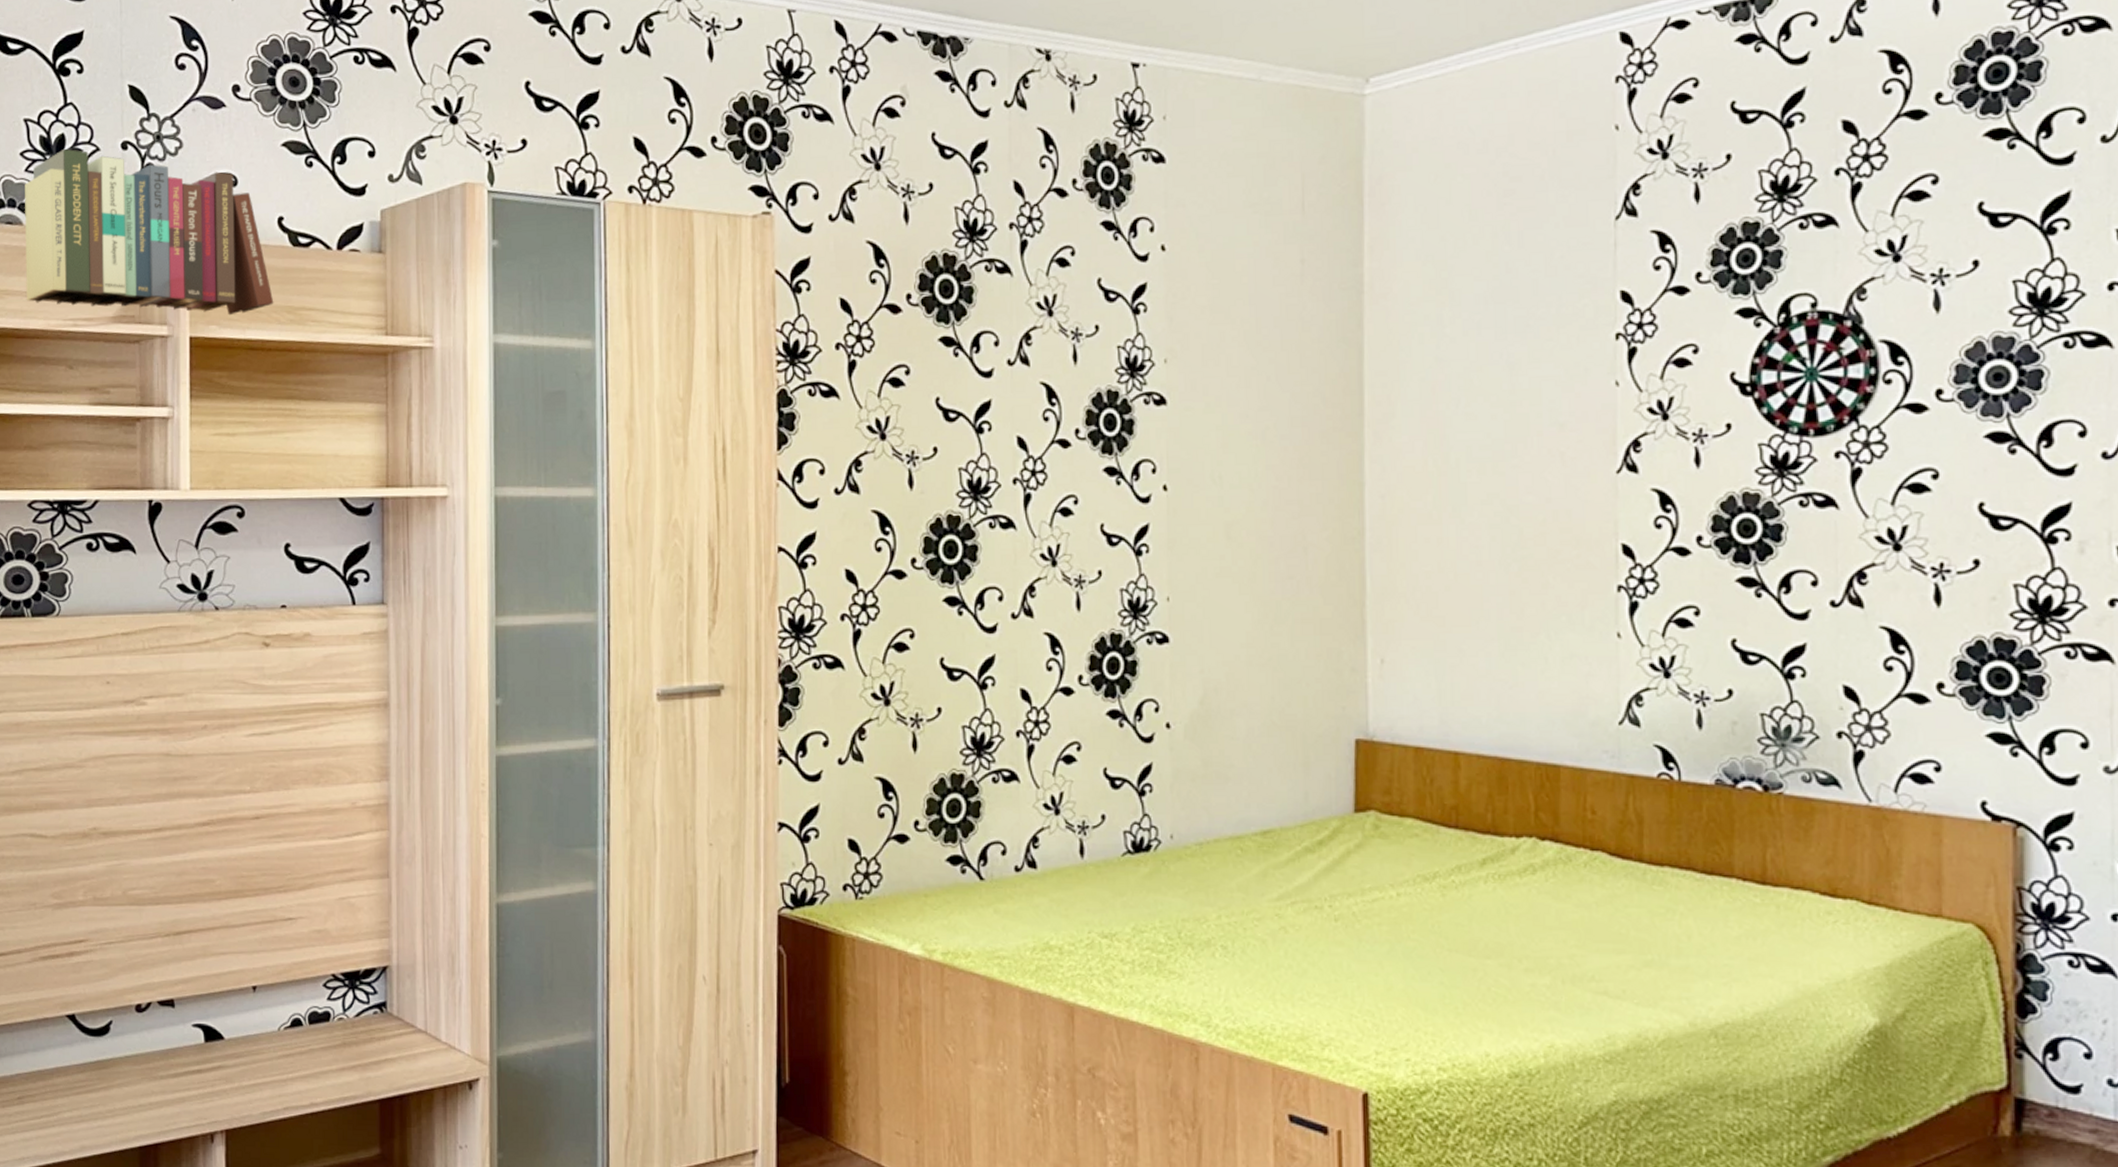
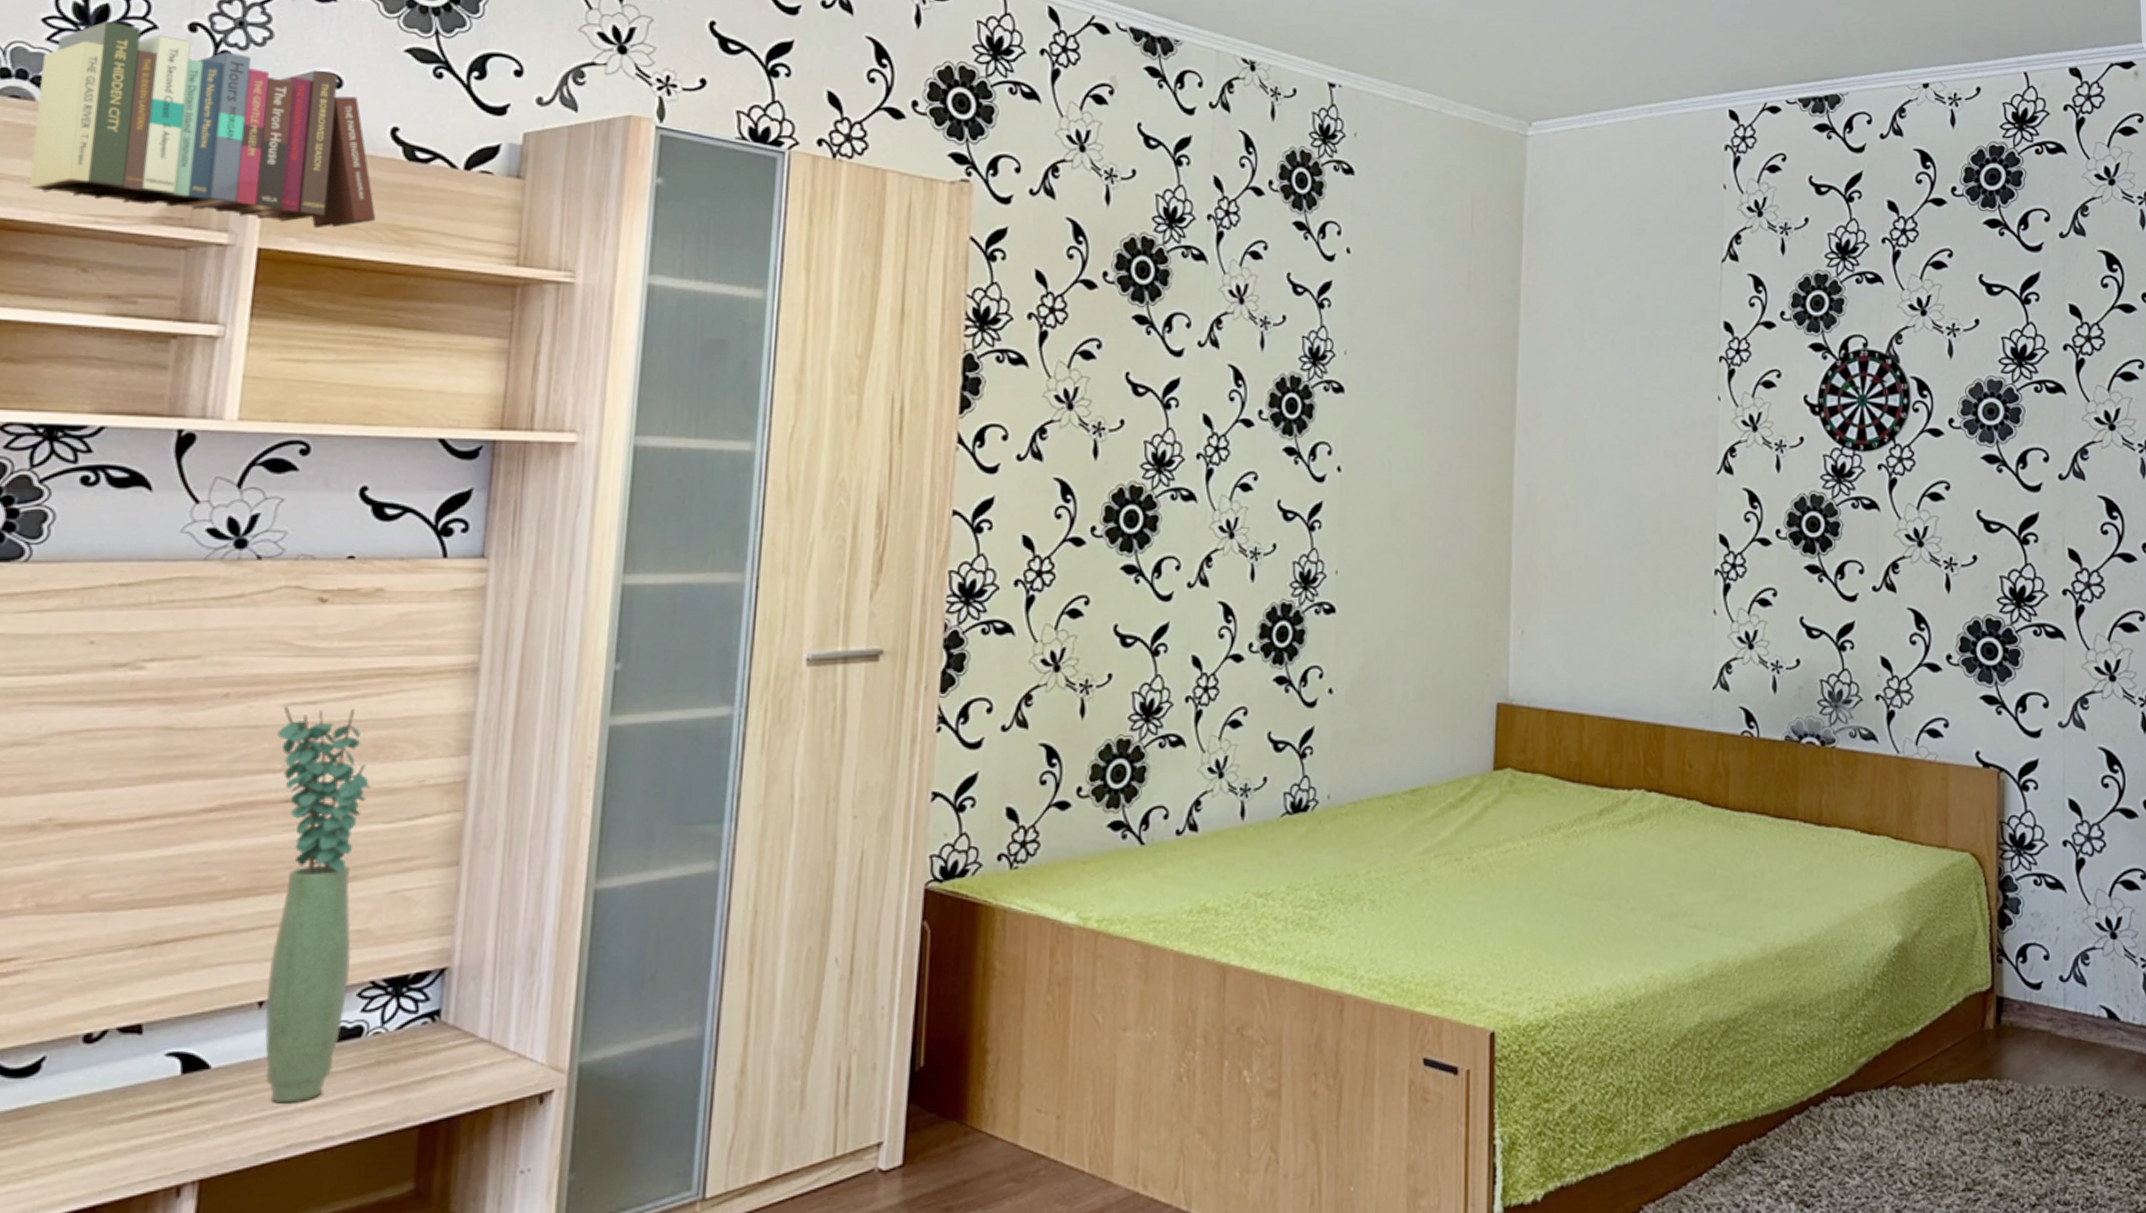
vase: none [244,736,317,1073] -> present [265,706,370,1104]

